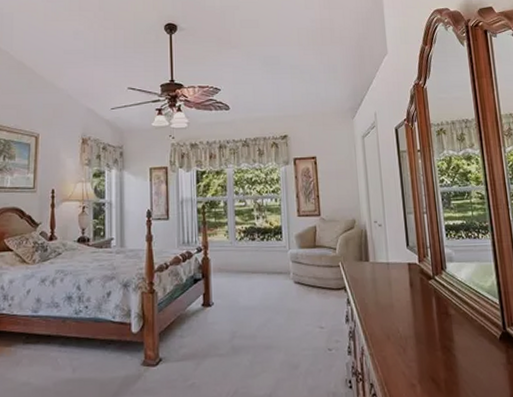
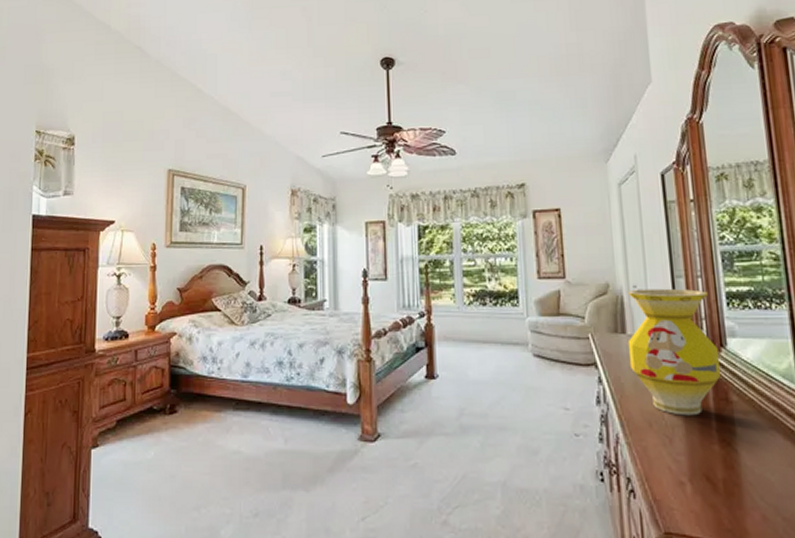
vase: none [369,223,442,328] -> present [627,288,721,416]

